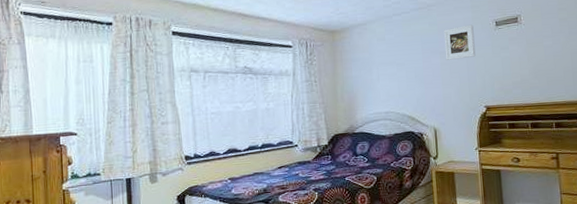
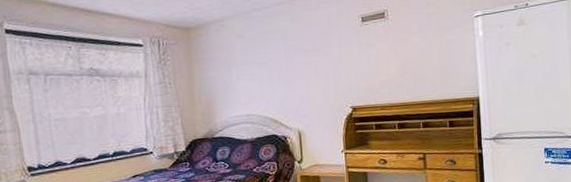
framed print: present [444,24,476,60] -> none [307,20,341,59]

